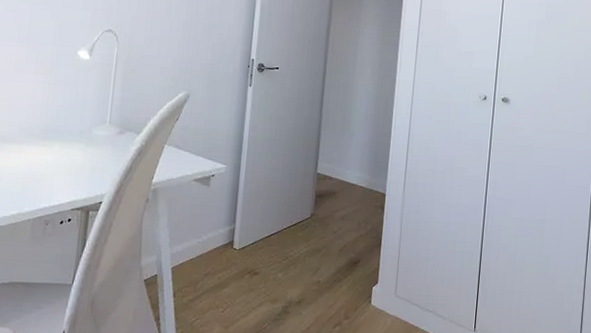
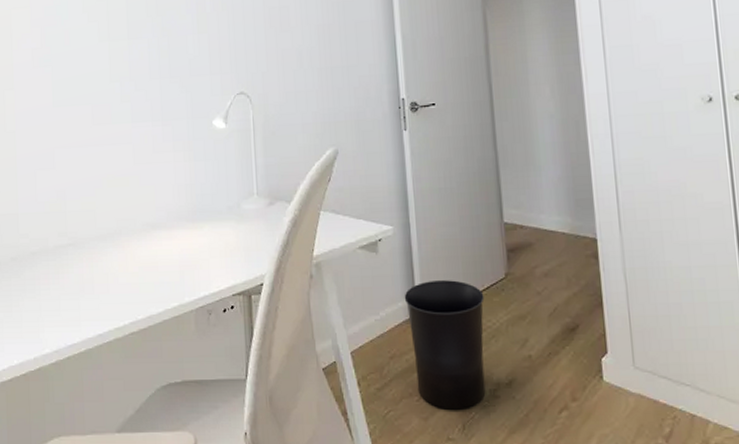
waste bin: none [223,214,291,321] -> present [404,280,486,410]

